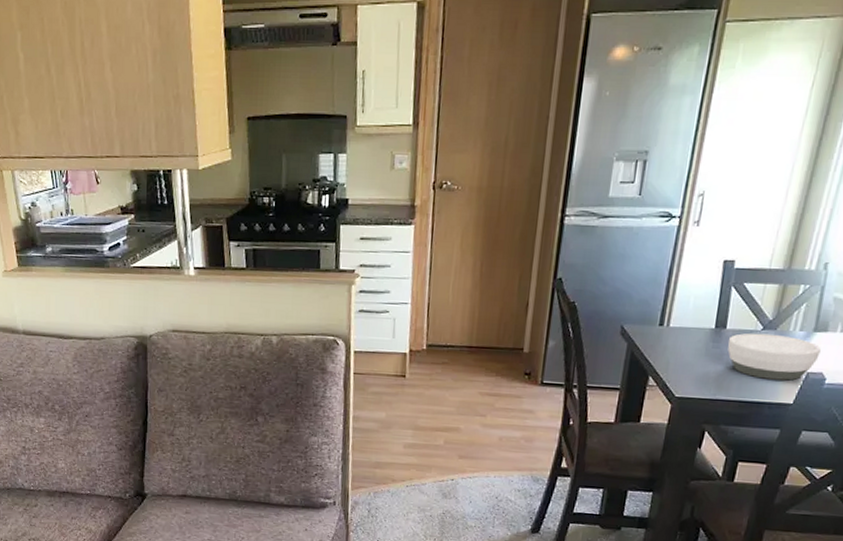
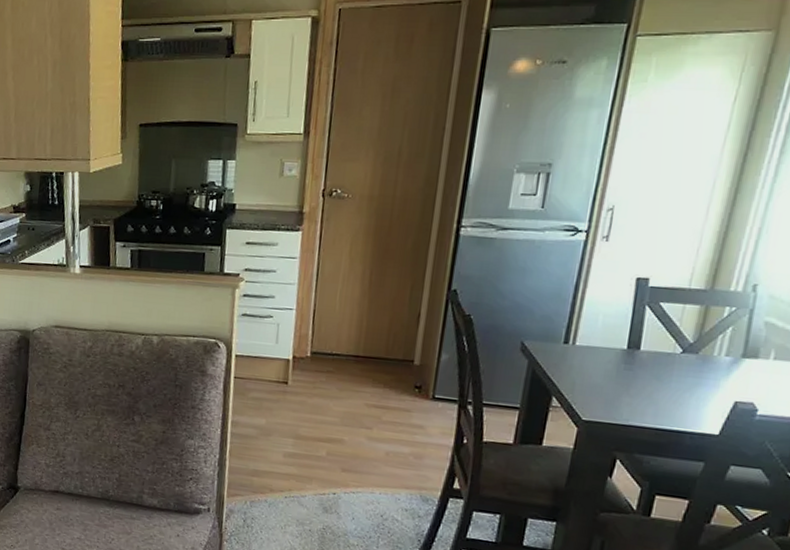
bowl: present [727,333,821,381] -> none [642,355,751,410]

